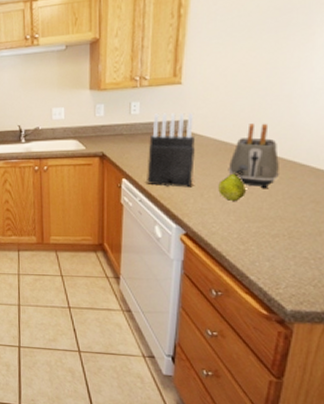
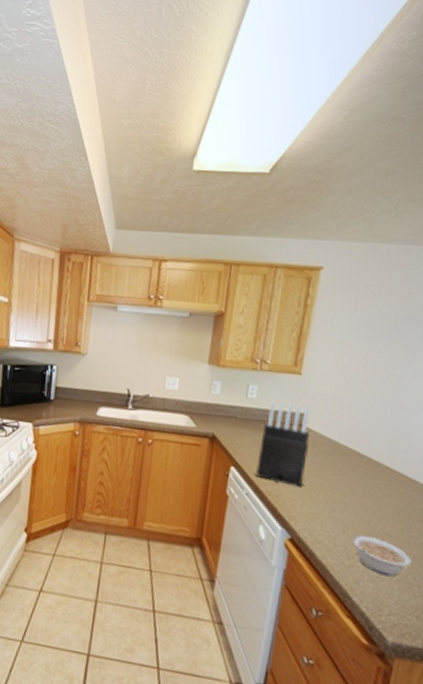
fruit: present [218,173,246,201] -> none [328,478,356,509]
toaster: present [228,123,279,189] -> none [339,428,390,501]
legume: none [246,221,305,255] -> present [352,535,411,577]

